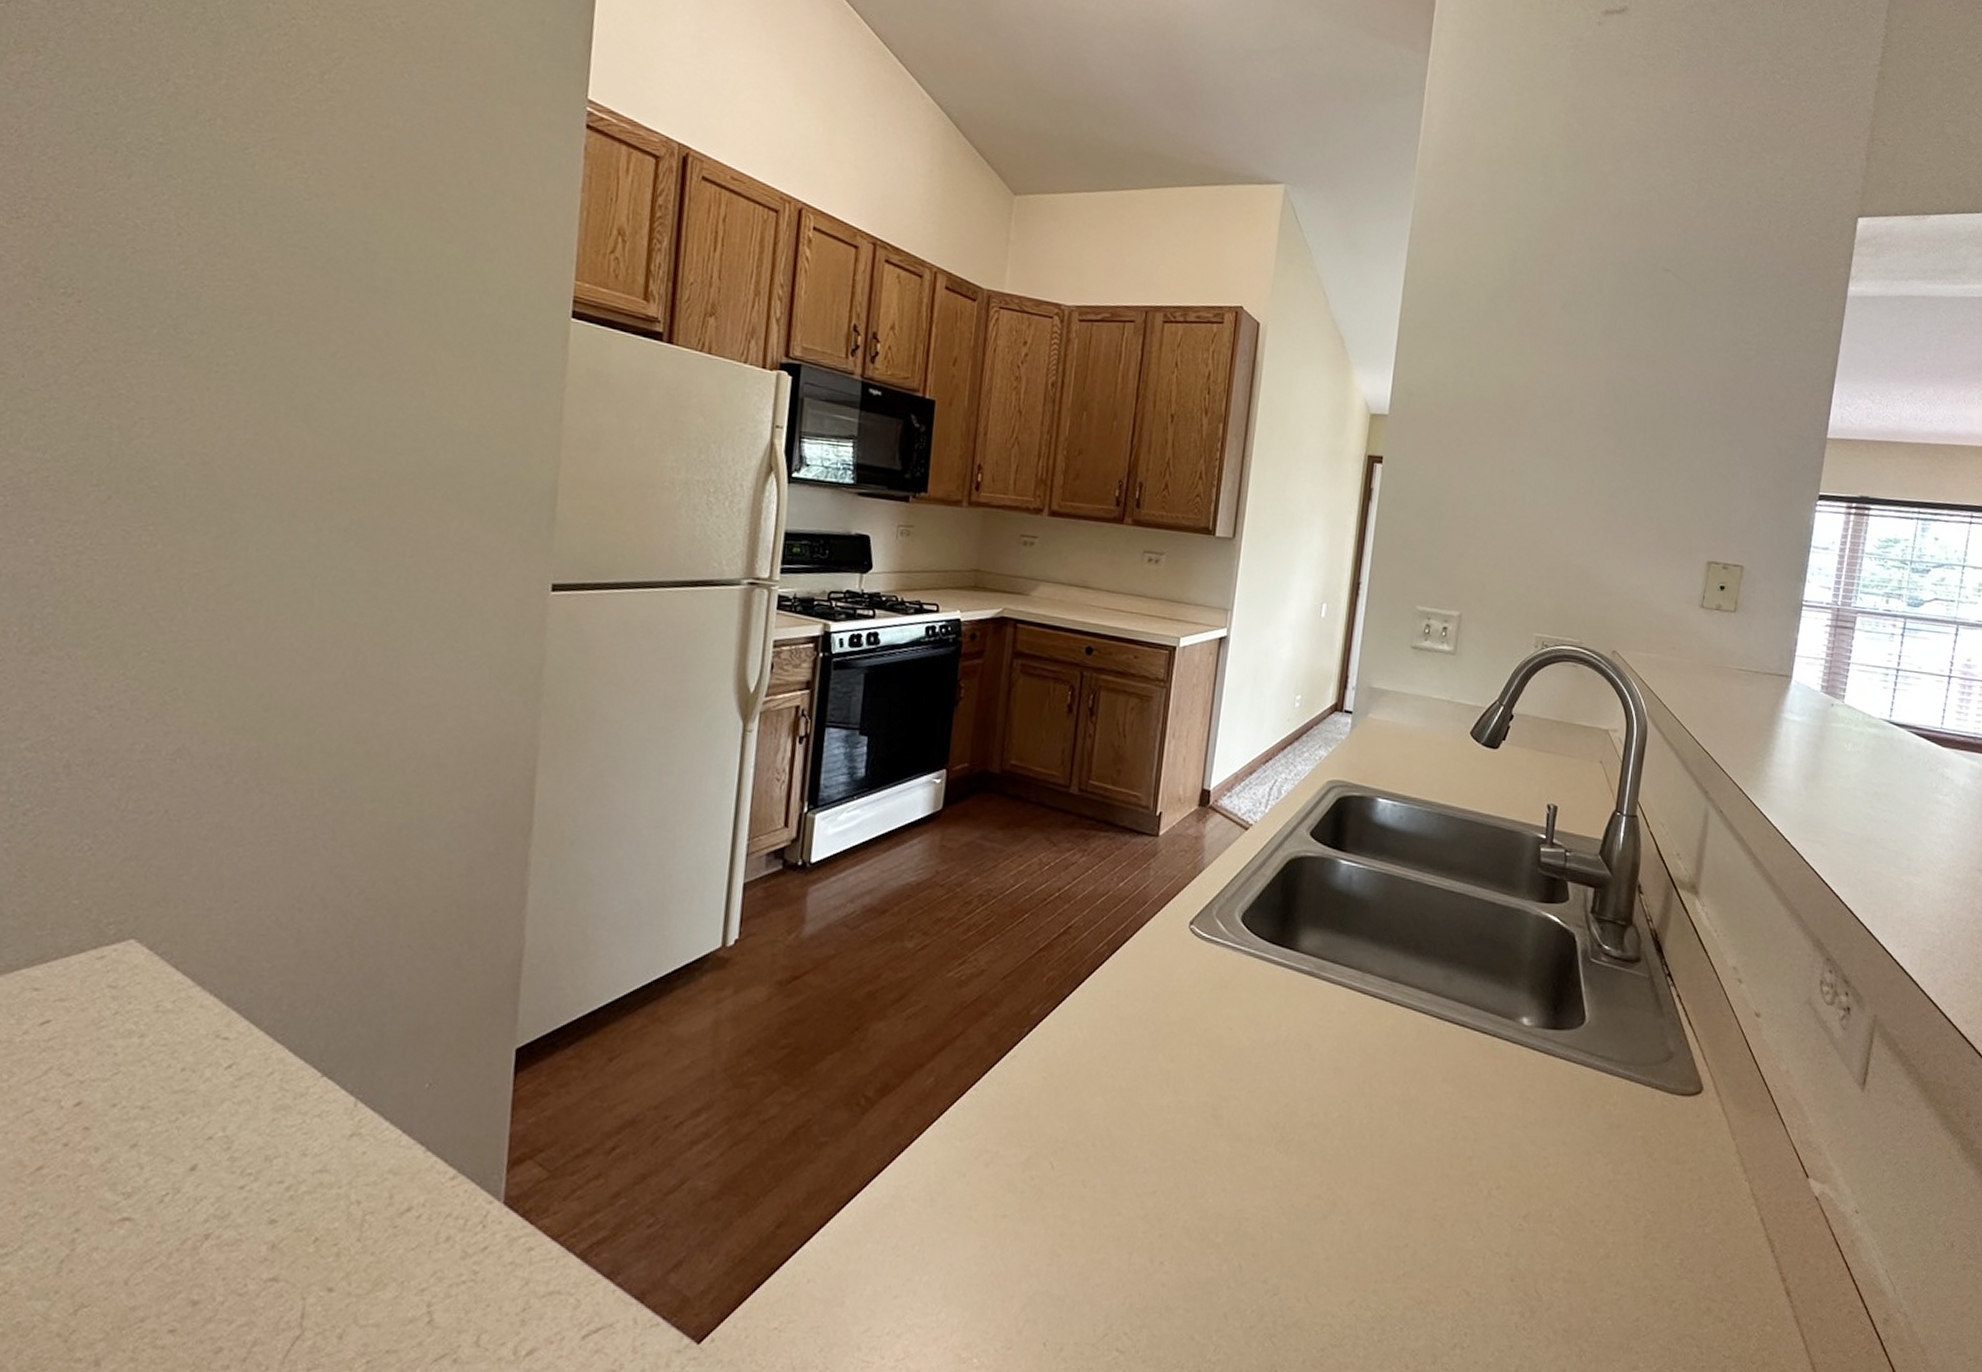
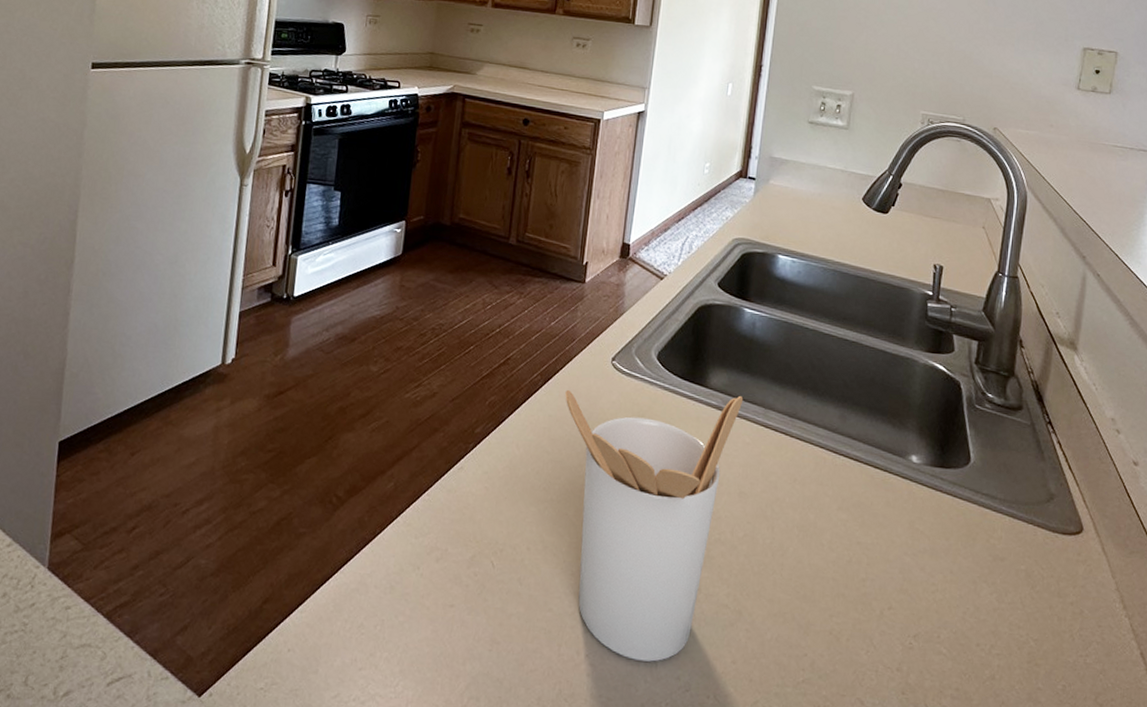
utensil holder: none [1135,958,1339,1265] -> present [565,390,744,662]

